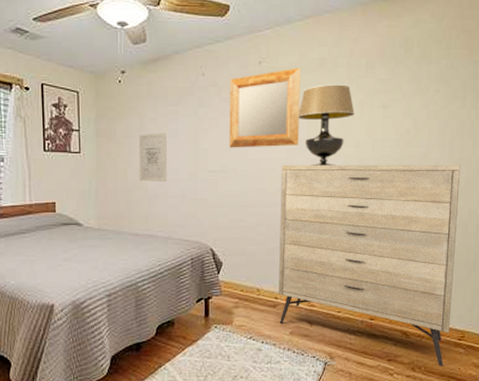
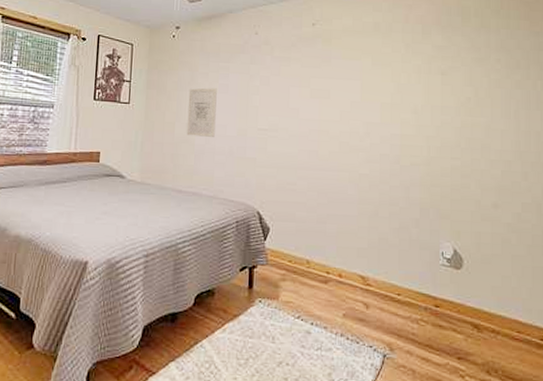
mirror: present [229,67,301,148] -> none [280,30,355,109]
dresser: present [279,164,461,367] -> none [331,127,530,372]
table lamp: present [297,84,355,166] -> none [351,48,411,131]

